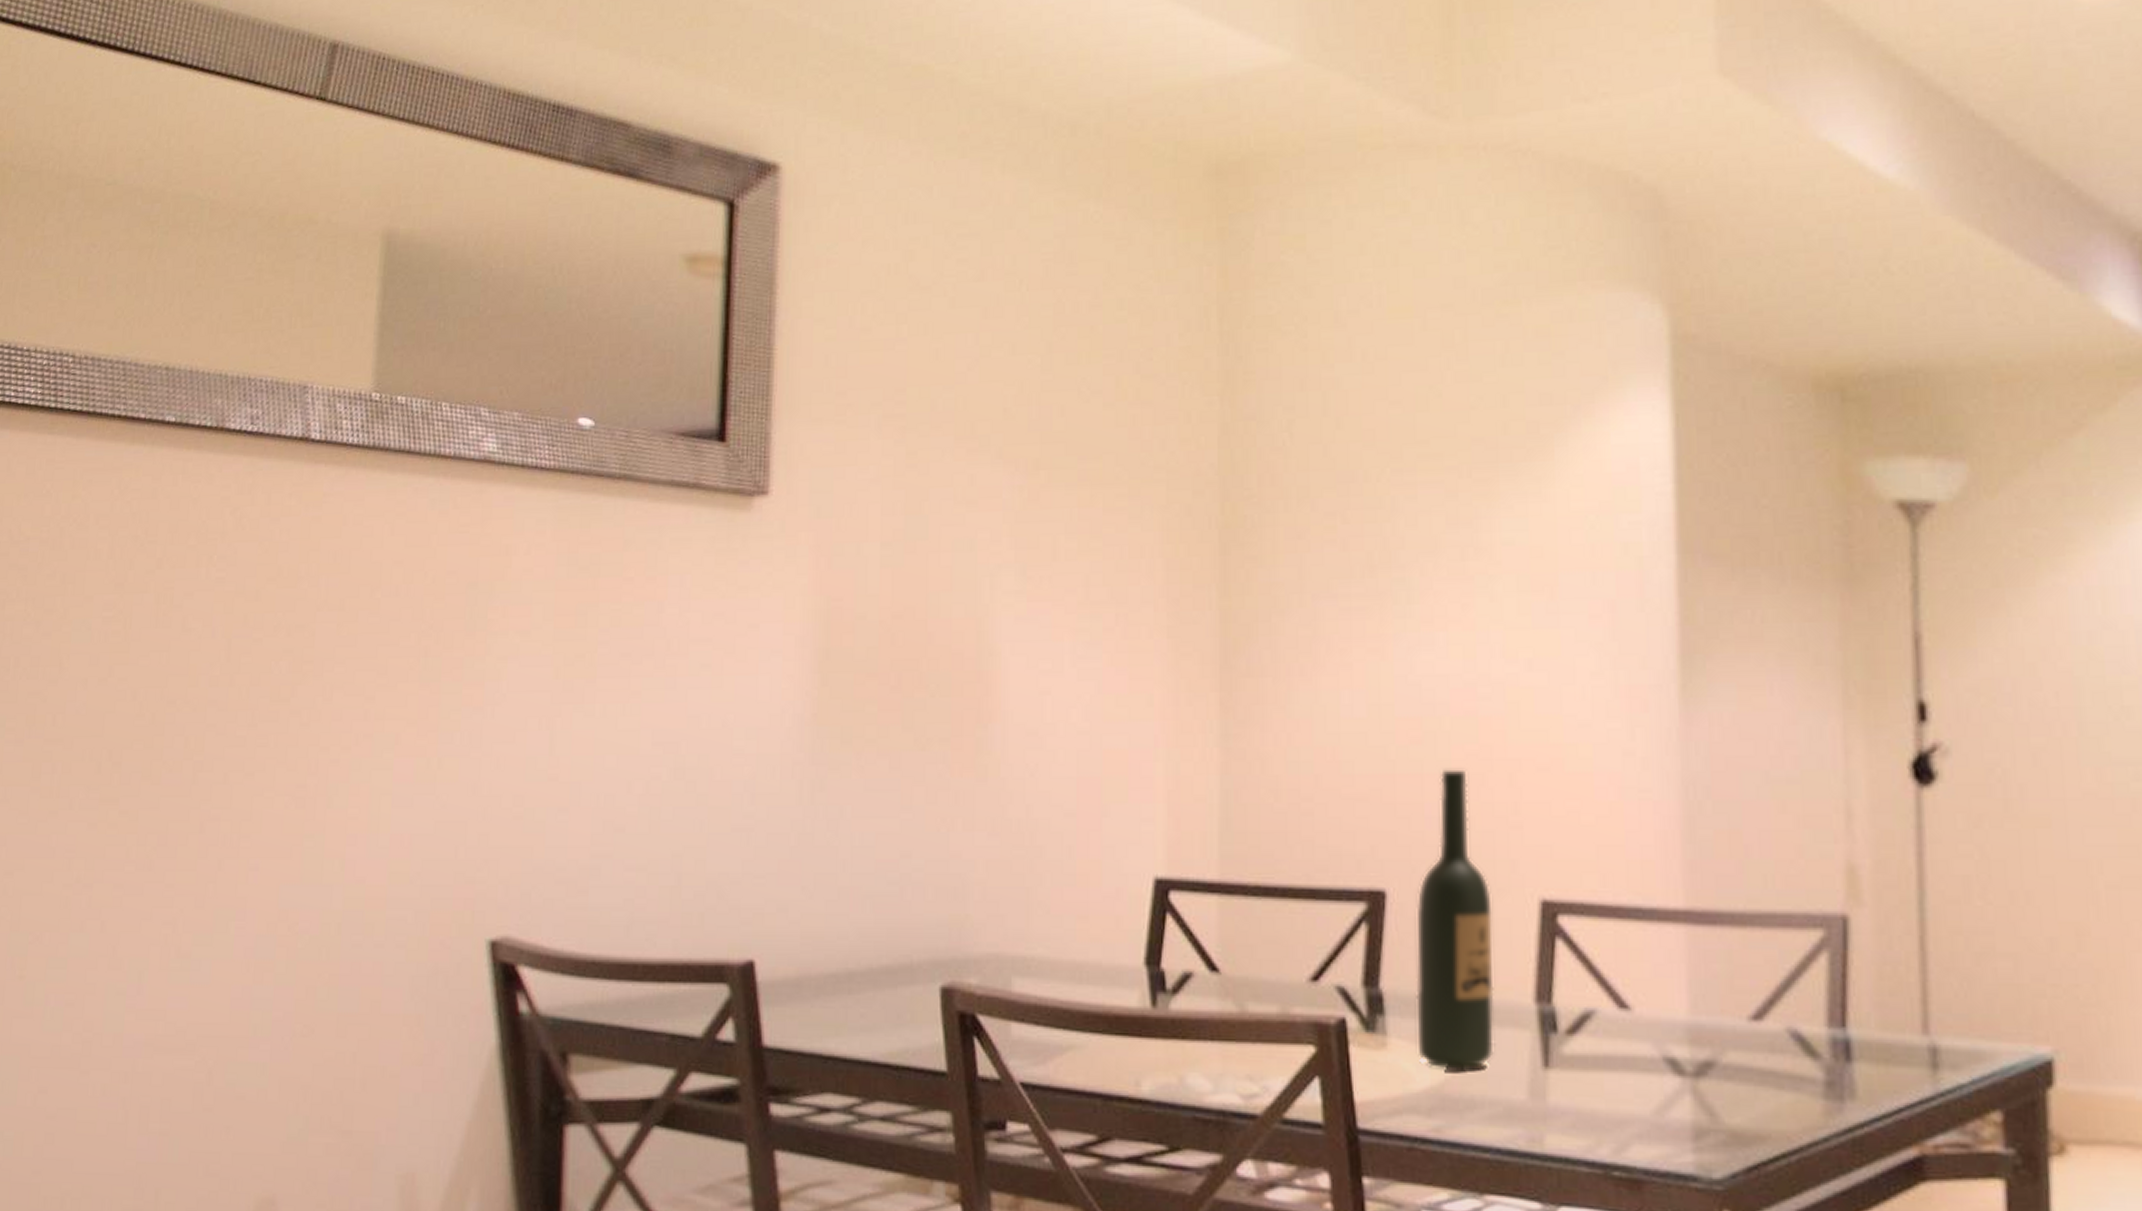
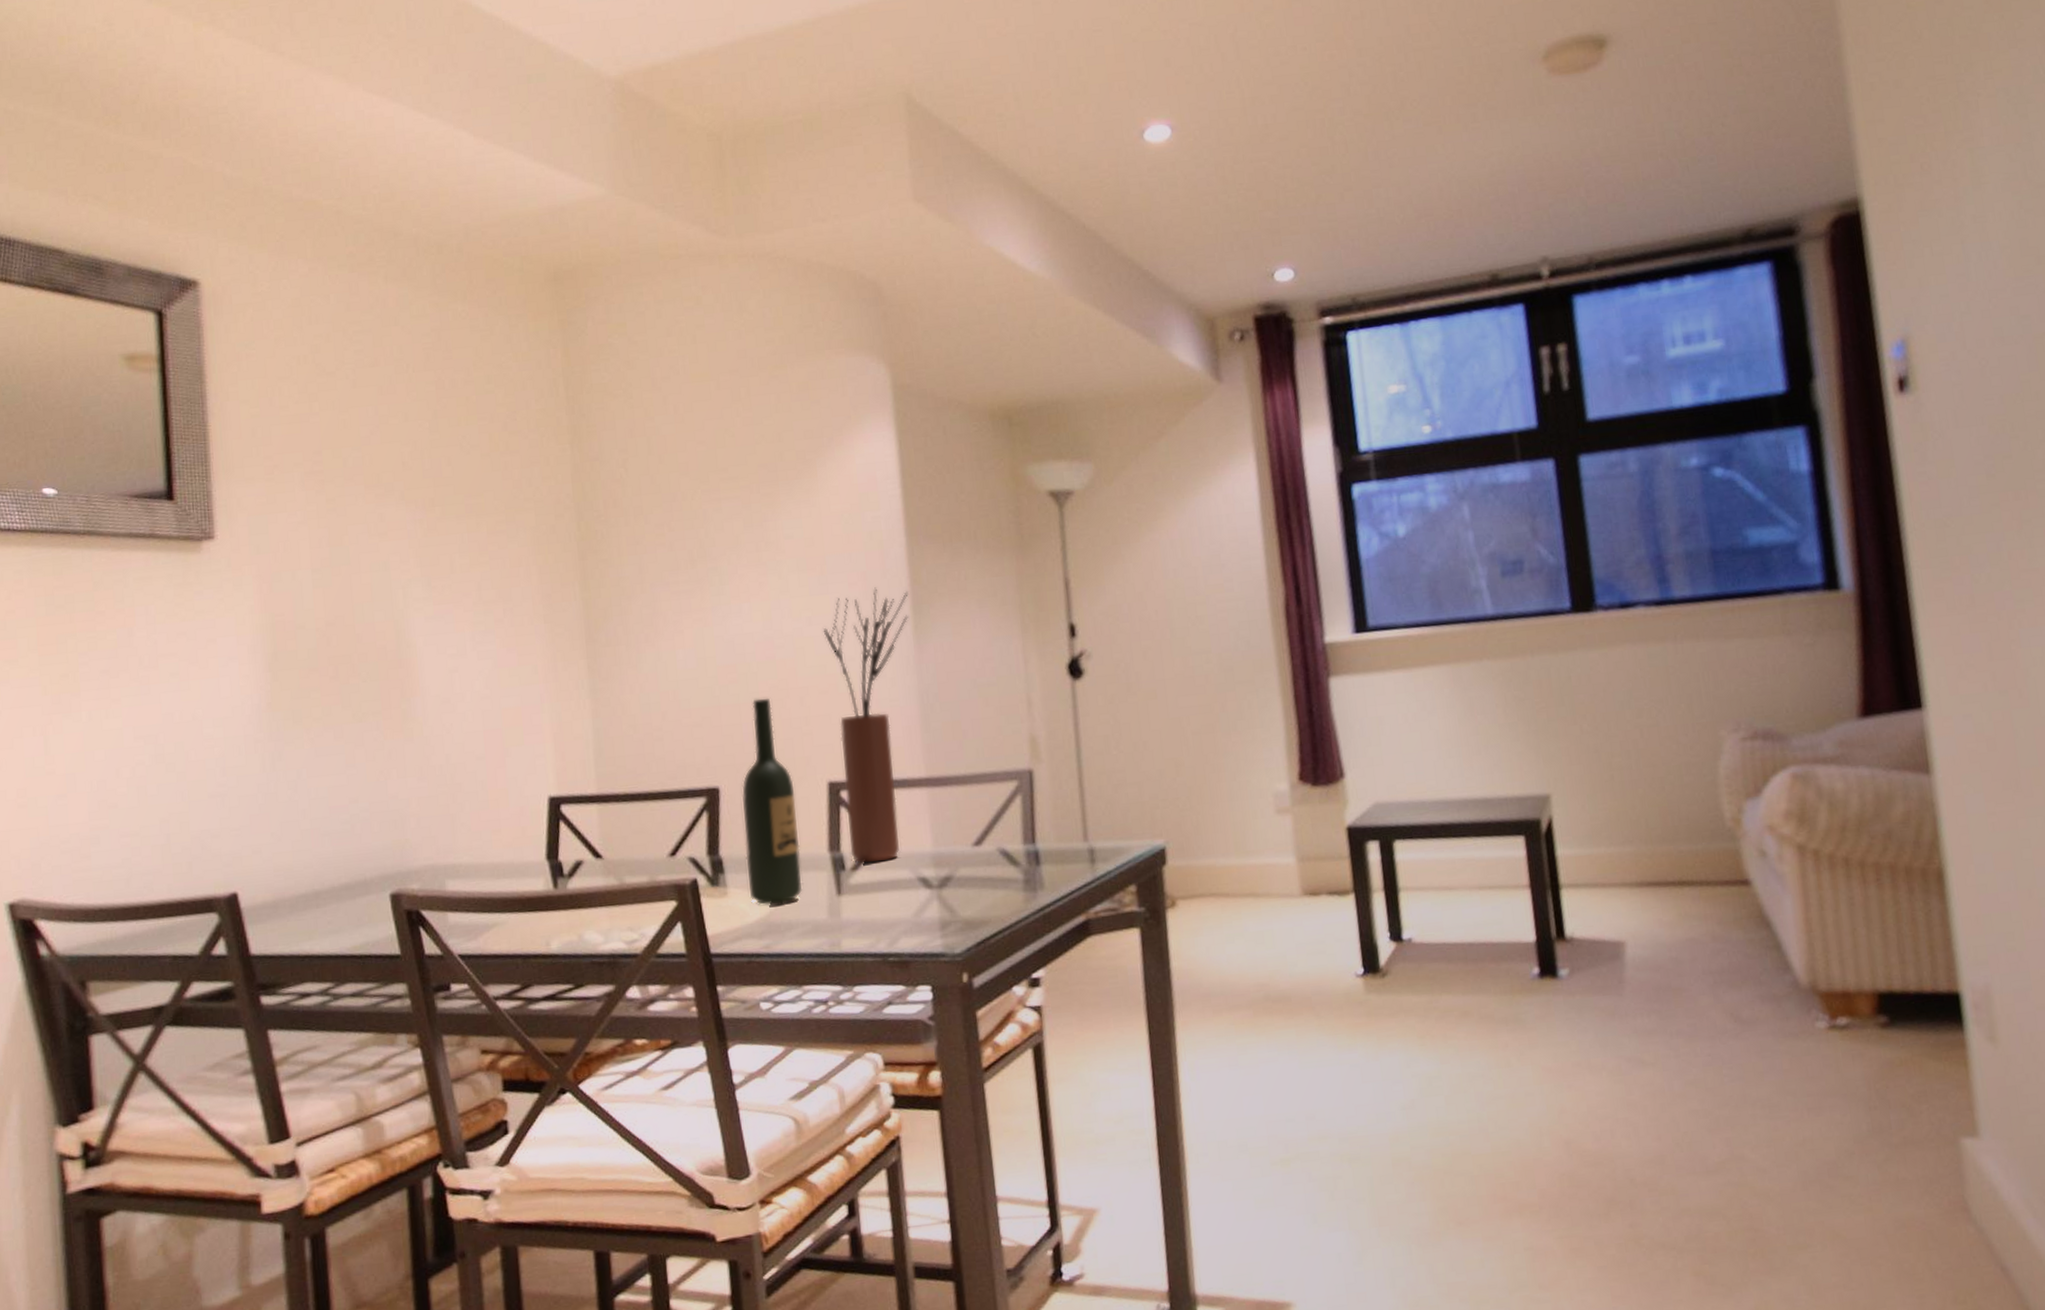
vase: none [1548,624,1676,1027] -> present [823,587,909,864]

